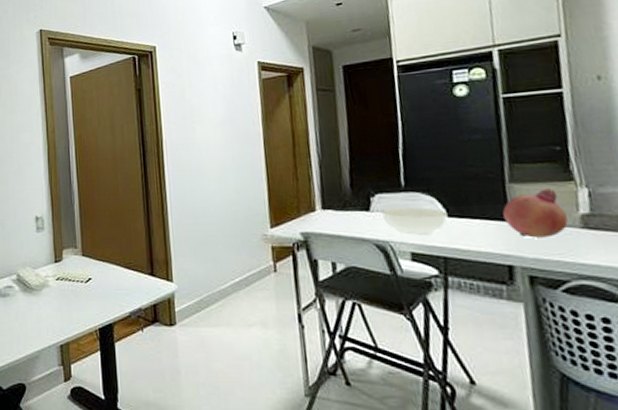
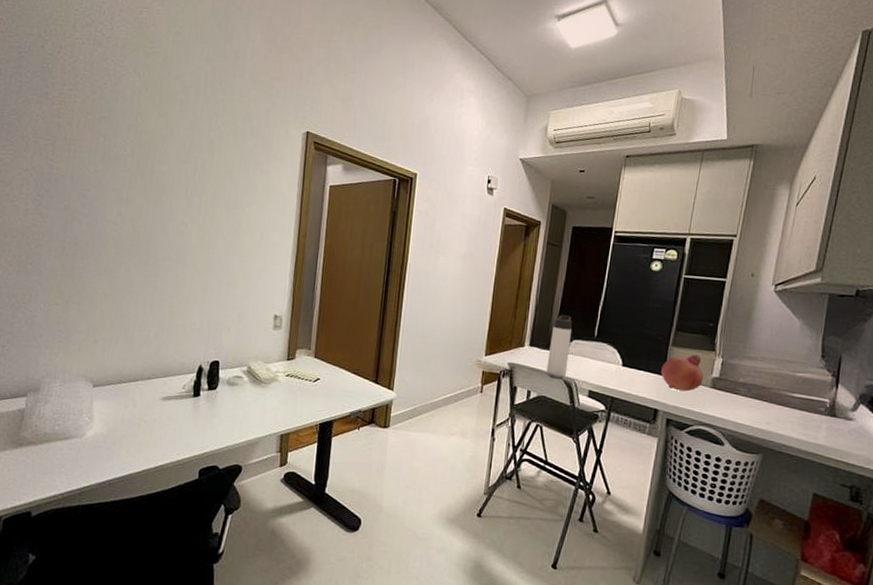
thermos bottle: none [345,166,377,244] -> present [546,315,572,379]
bowl: present [382,207,448,235] -> none [574,353,622,378]

